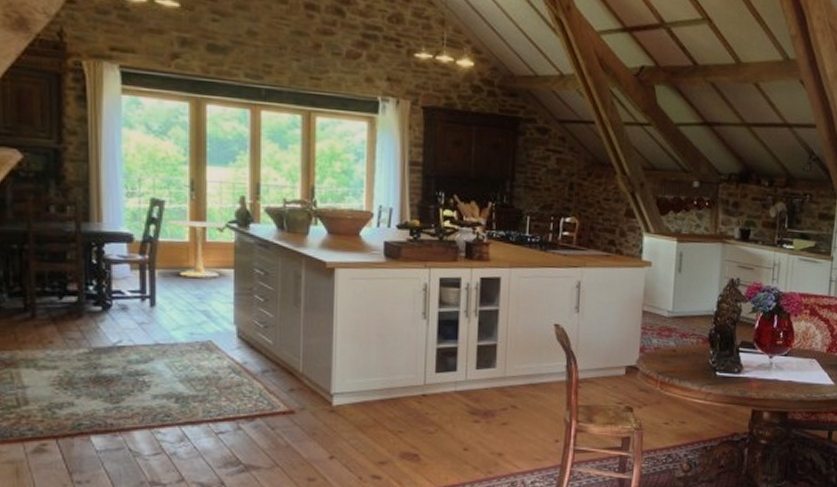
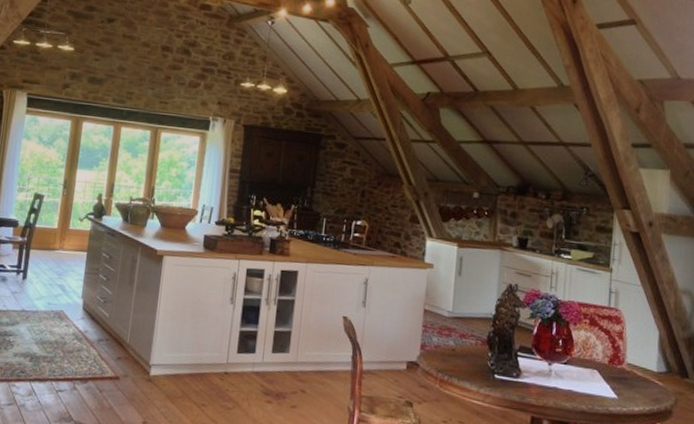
side table: present [168,220,229,278] -> none [44,211,88,259]

